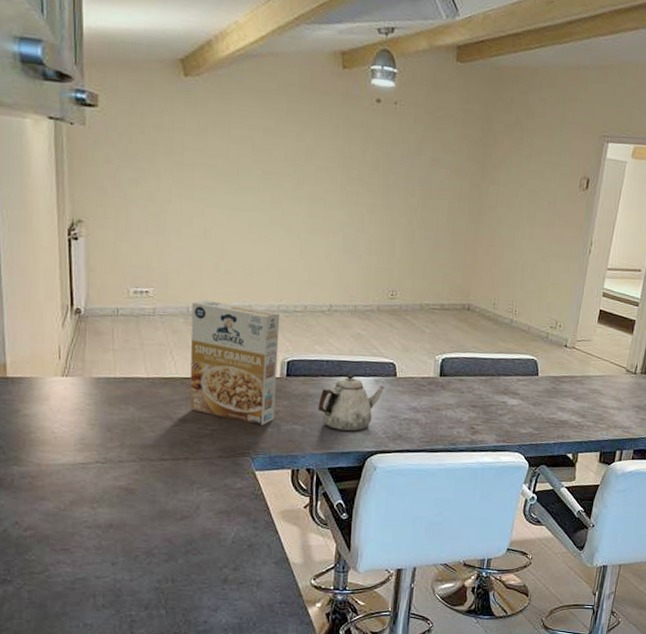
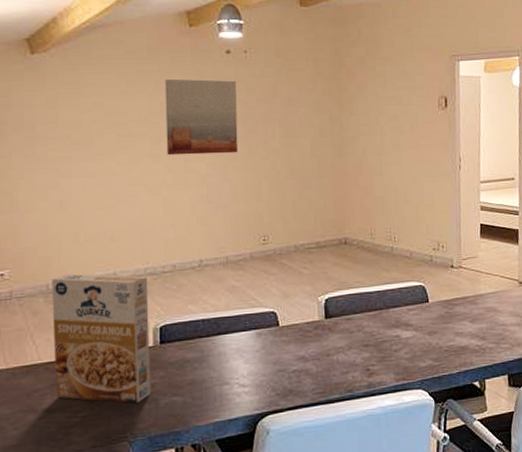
wall art: none [308,120,383,206] -> present [164,78,239,156]
teapot: present [318,375,385,432] -> none [197,331,268,396]

